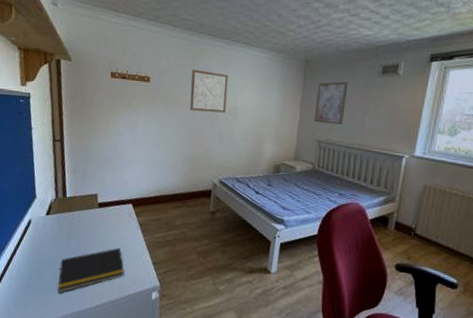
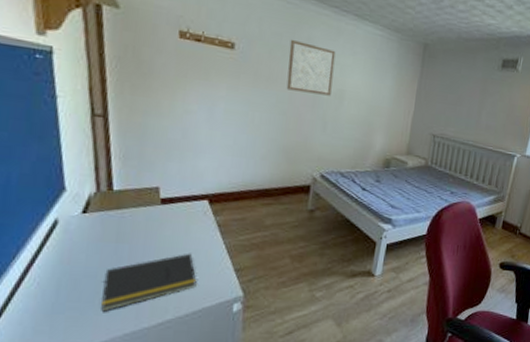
wall art: present [314,81,348,125] -> none [430,71,468,119]

